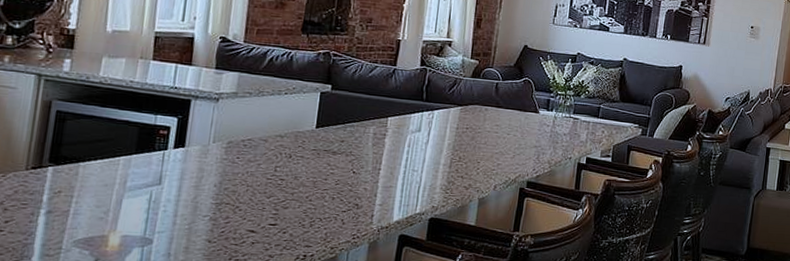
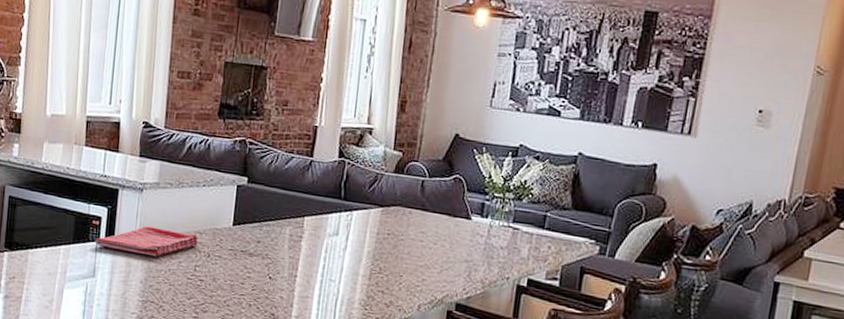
dish towel: none [162,133,279,161] -> present [95,226,198,257]

